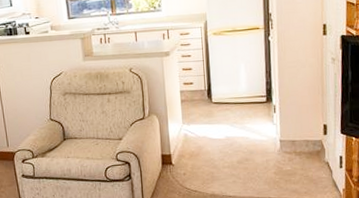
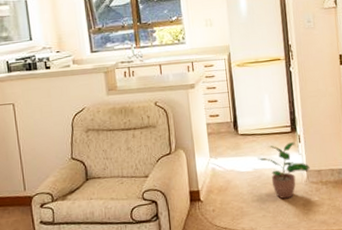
potted plant: none [230,112,284,167] -> present [257,142,310,199]

